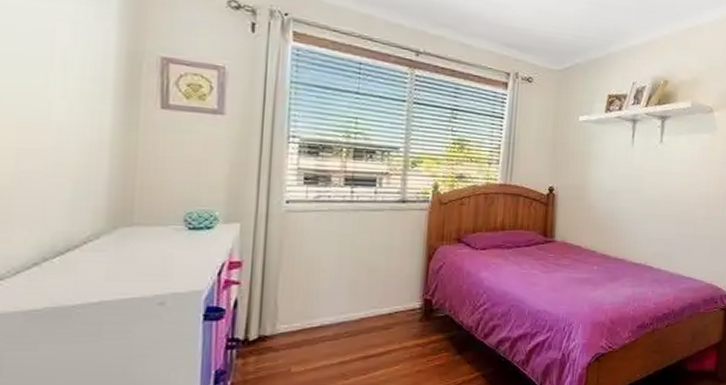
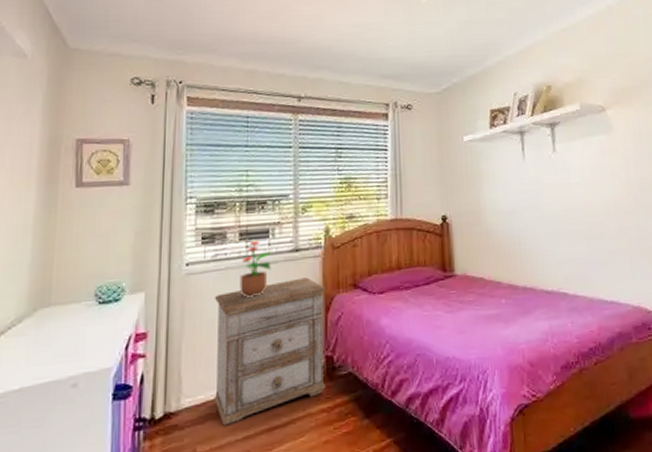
nightstand: none [310,227,431,351] -> present [213,277,327,426]
potted flower: none [342,187,378,240] -> present [239,240,272,297]

